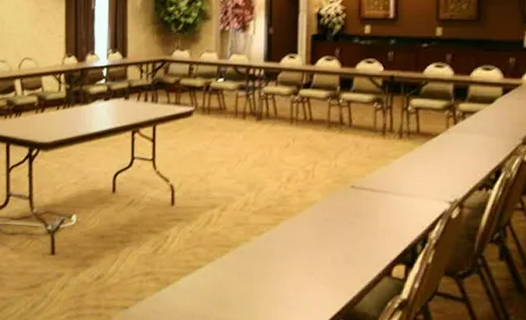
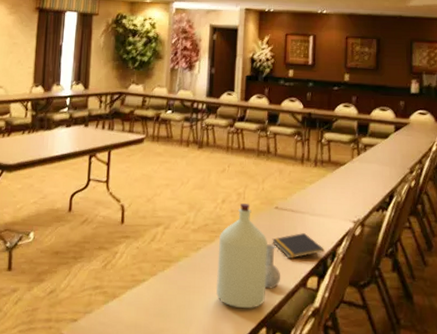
bottle: none [282,182,360,300] -> present [216,203,281,309]
notepad: none [348,215,413,244] -> present [272,233,324,258]

